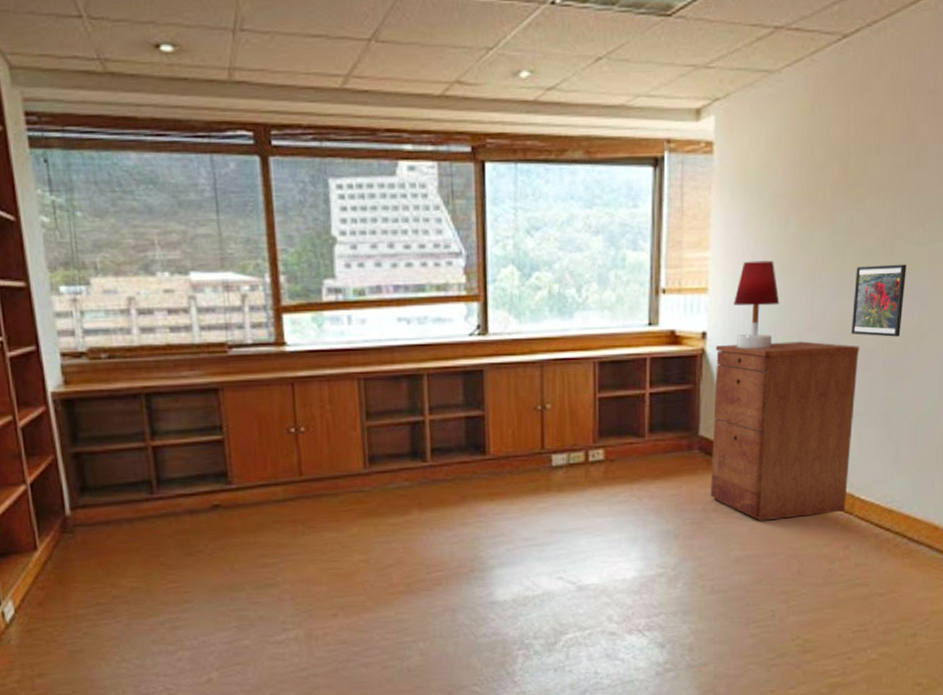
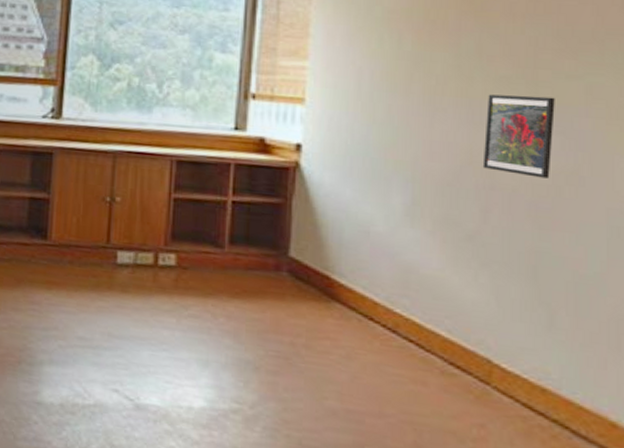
filing cabinet: present [711,341,860,521] -> none [301,160,495,379]
table lamp: present [734,260,780,349] -> none [335,75,391,172]

